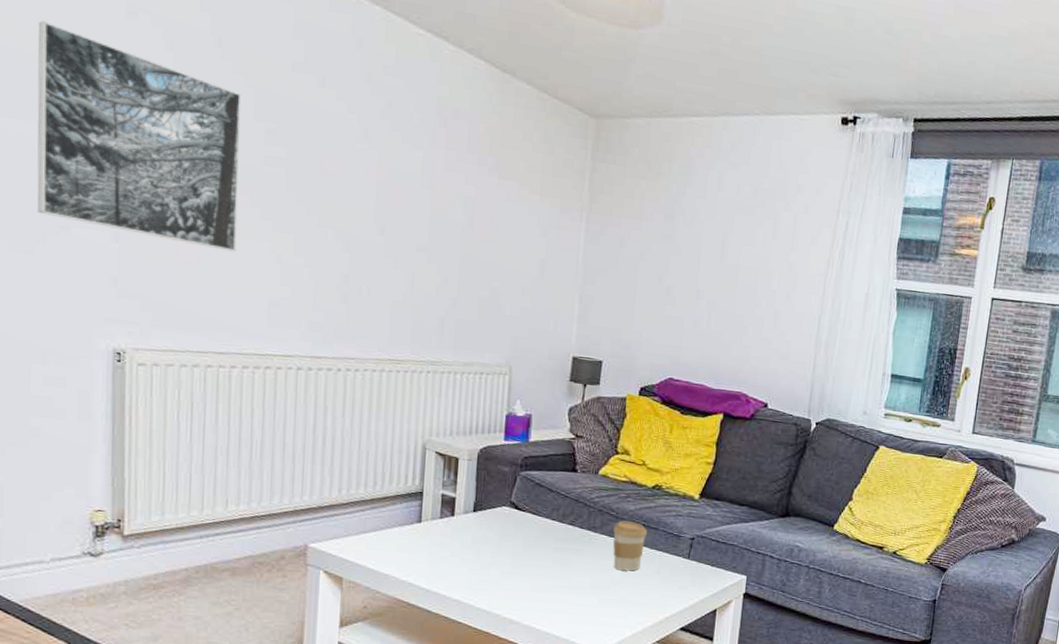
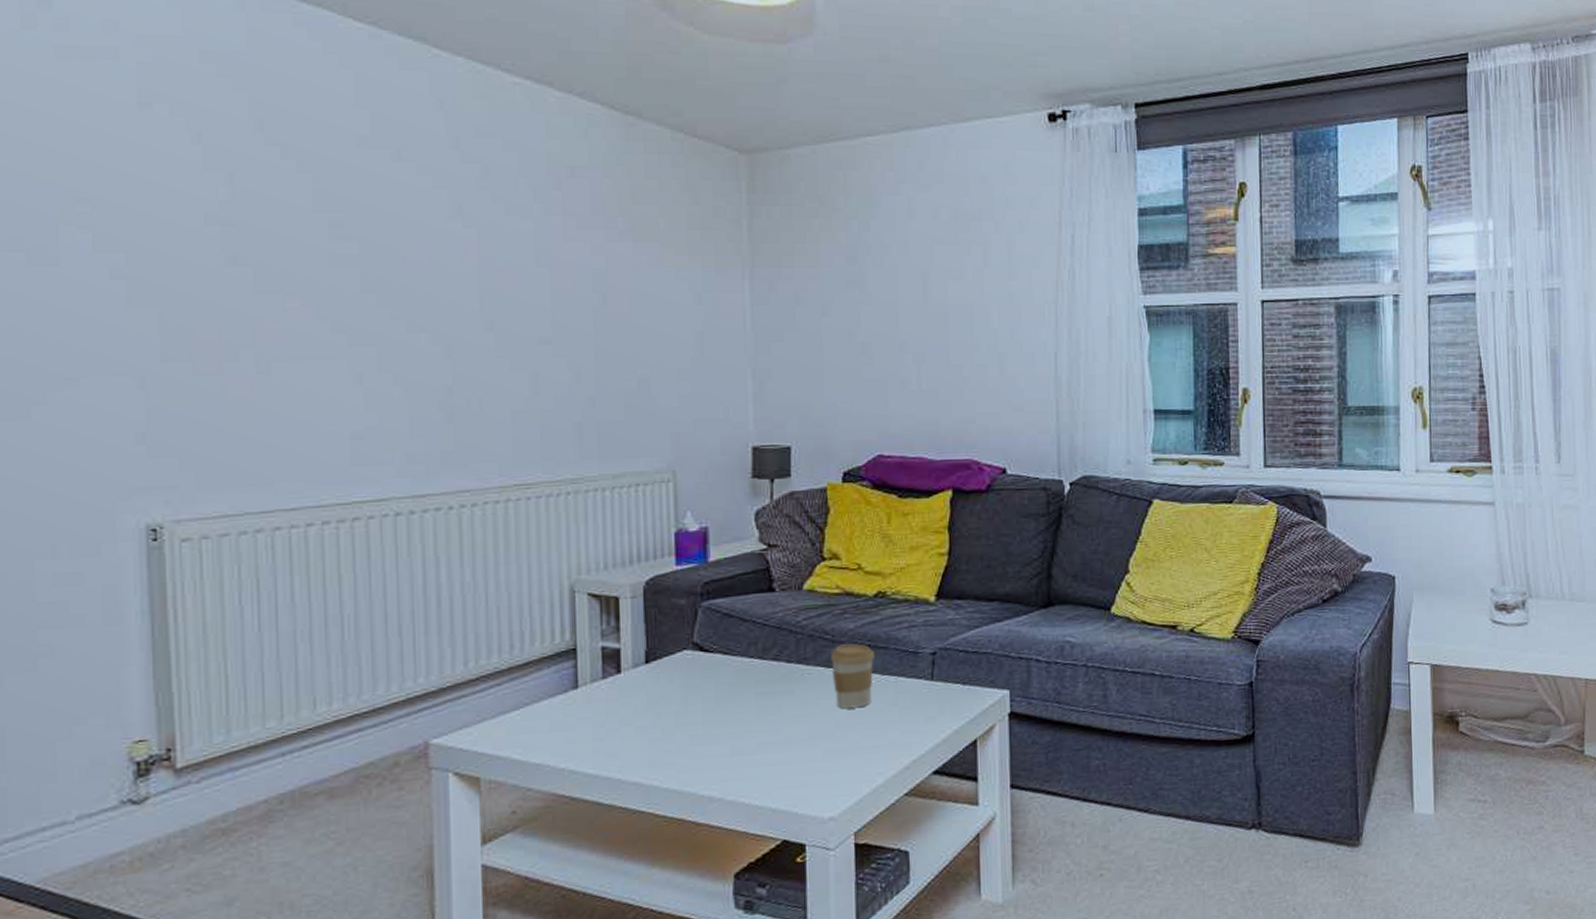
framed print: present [37,21,242,252] -> none [23,129,302,379]

